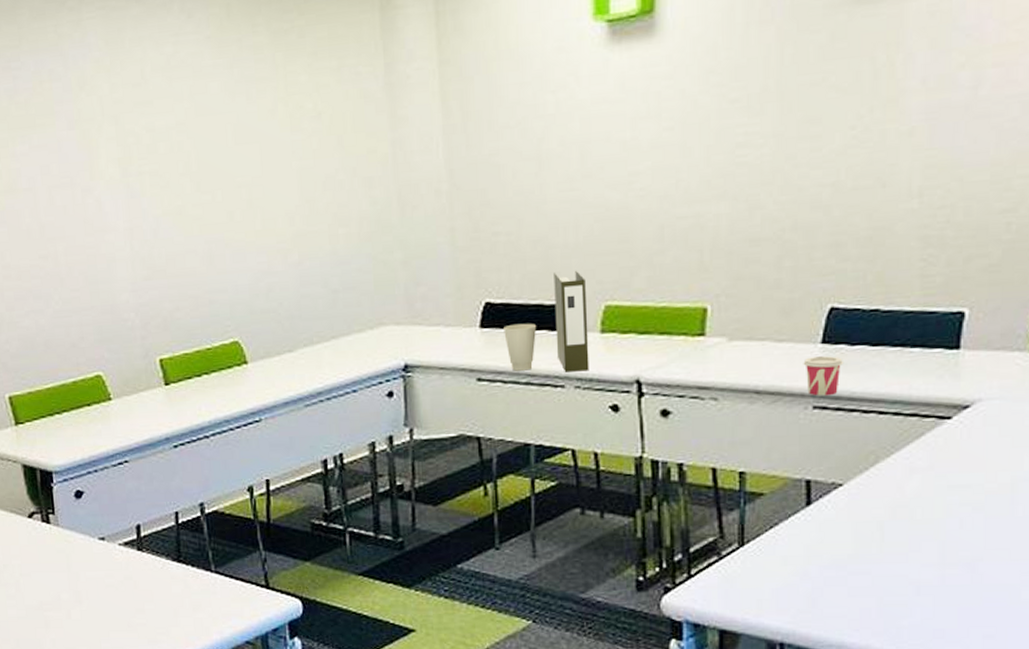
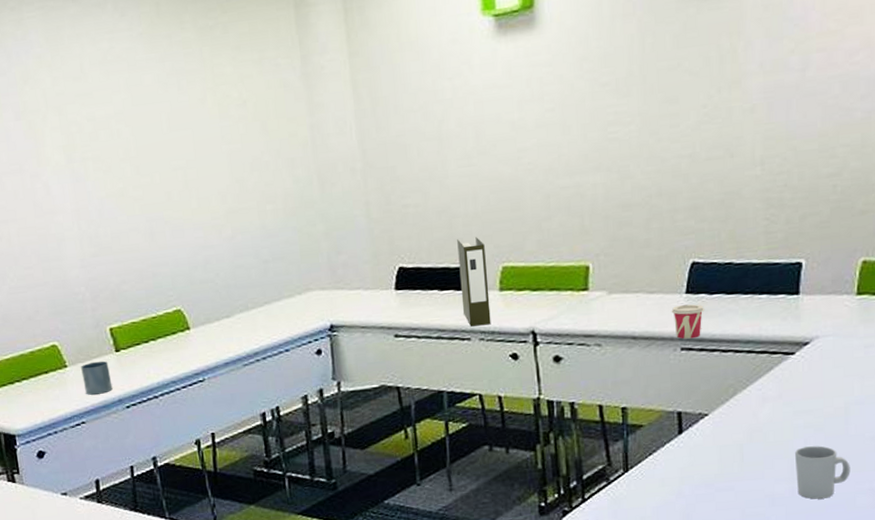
mug: none [125,394,160,432] -> present [80,361,113,395]
cup: present [504,323,537,371] -> none [416,284,445,327]
mug: none [947,527,1015,590] -> present [795,445,850,499]

